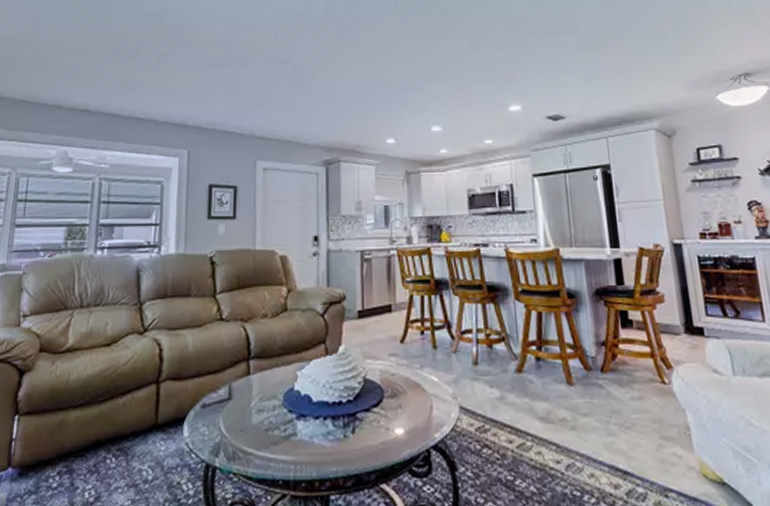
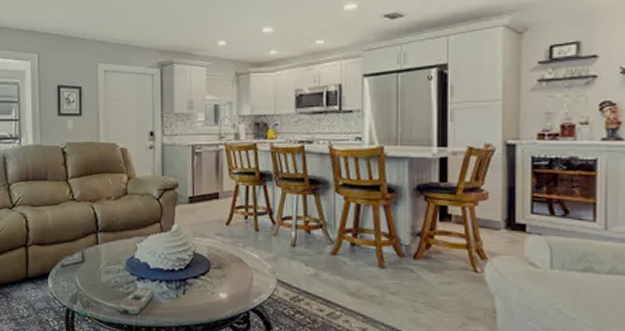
remote control: none [269,427,318,467] -> present [116,287,155,316]

